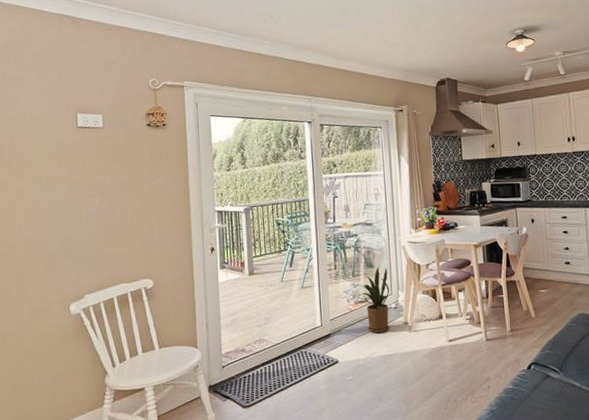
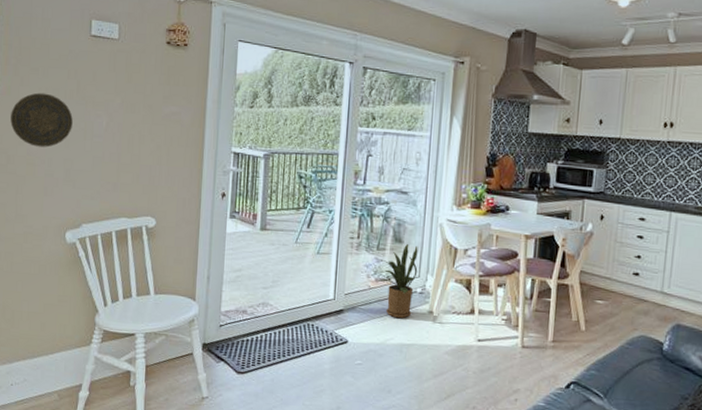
decorative plate: none [8,182,68,232] -> present [10,92,73,148]

